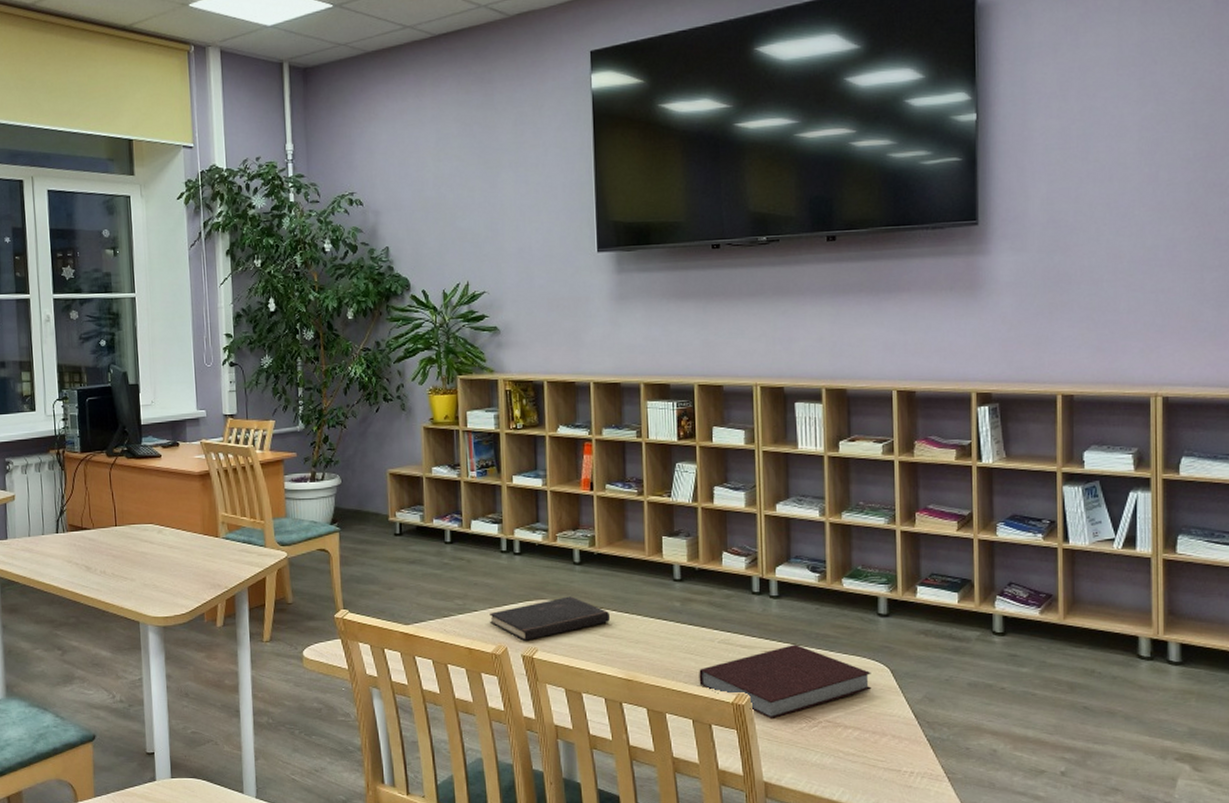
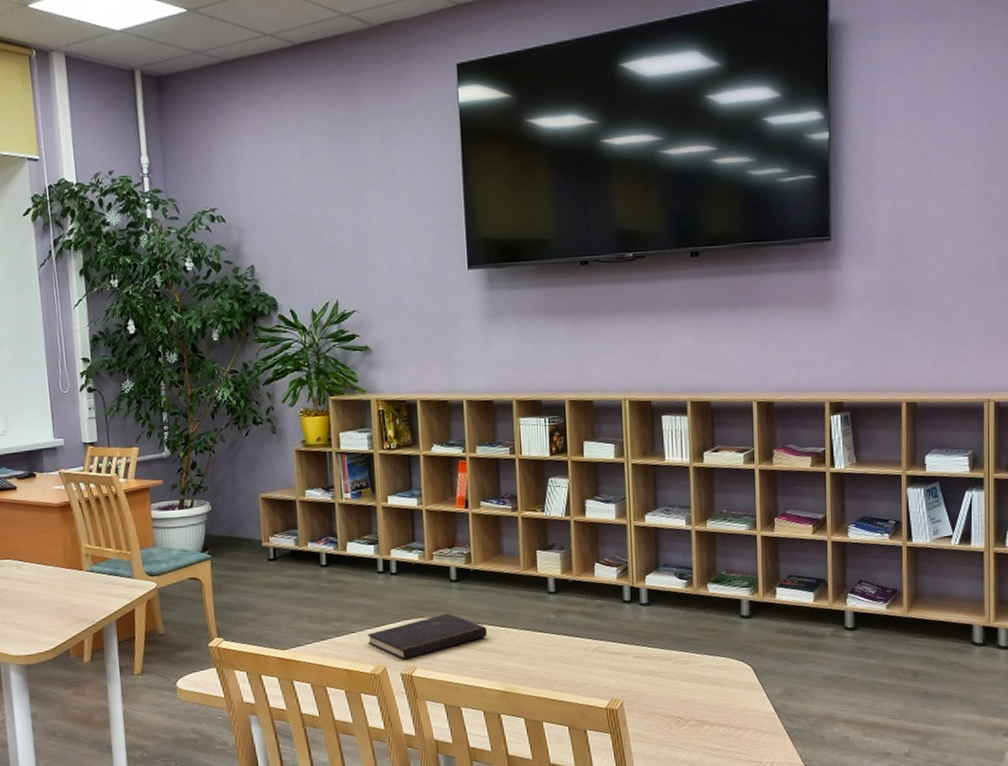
notebook: present [699,645,872,720] -> none [574,649,735,722]

